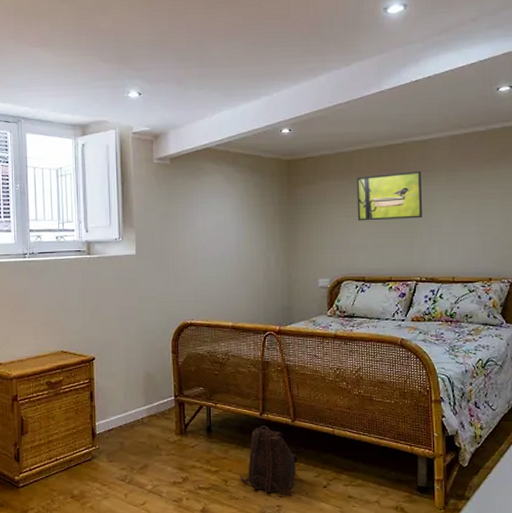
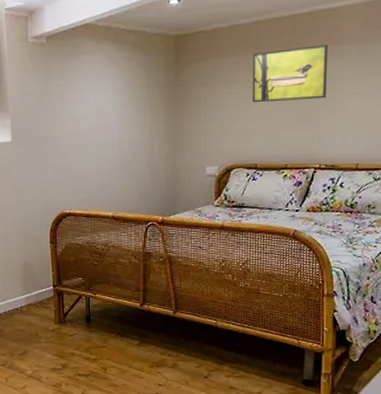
backpack: present [239,425,298,496] -> none [119,316,178,385]

